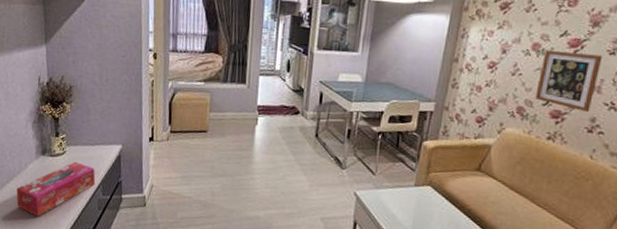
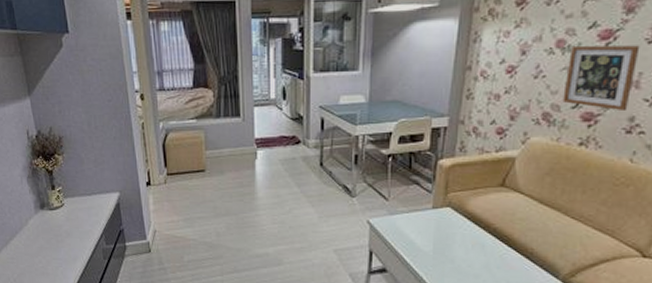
tissue box: present [16,162,96,217] -> none [20,213,98,271]

